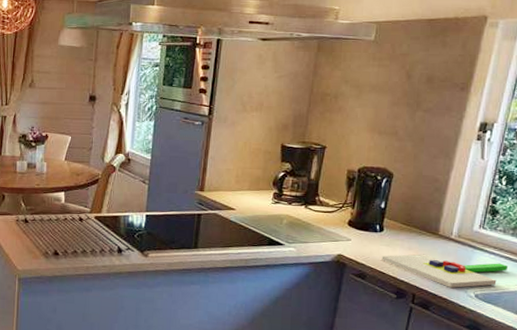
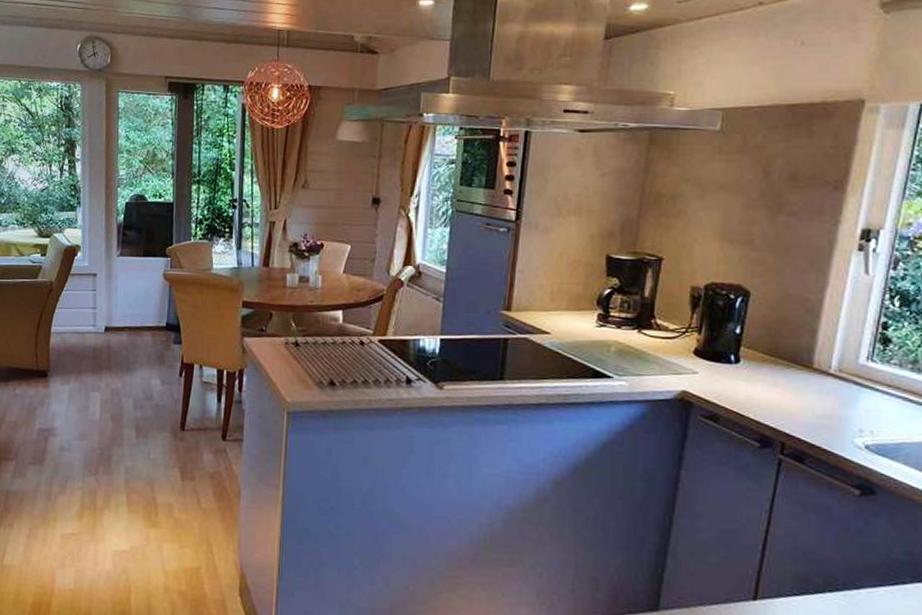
chopping board: present [382,254,507,288] -> none [739,392,907,436]

